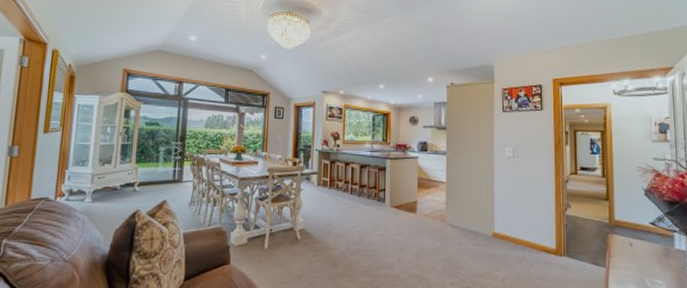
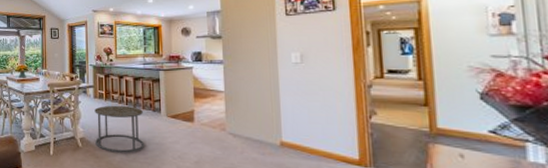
side table: none [316,194,367,246] -> present [94,105,144,153]

